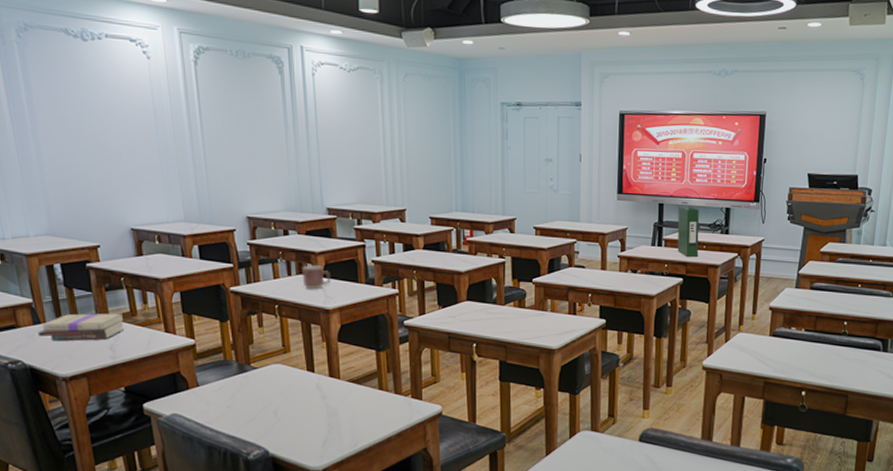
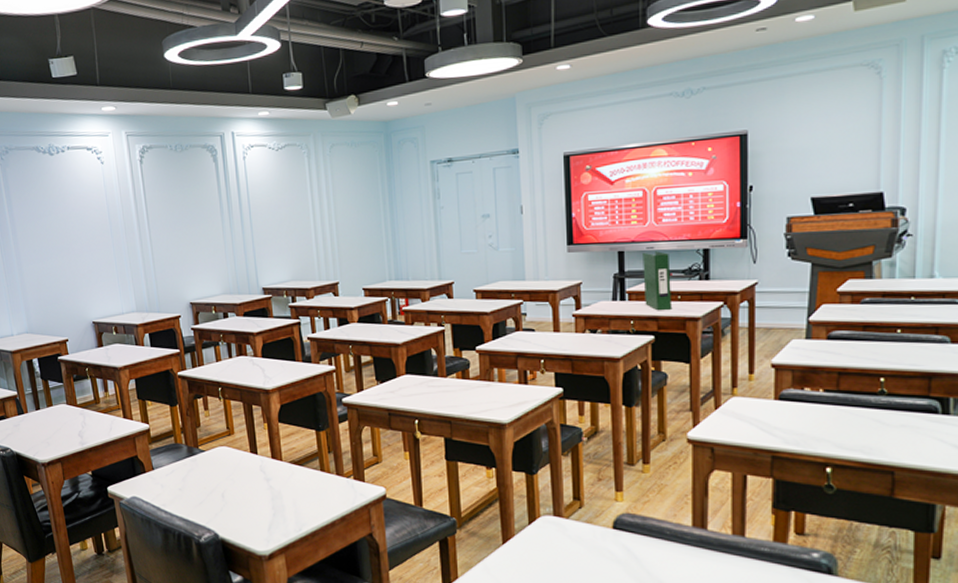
books: present [38,313,124,342] -> none [22,401,90,430]
mug: present [302,265,332,289] -> none [242,346,270,369]

